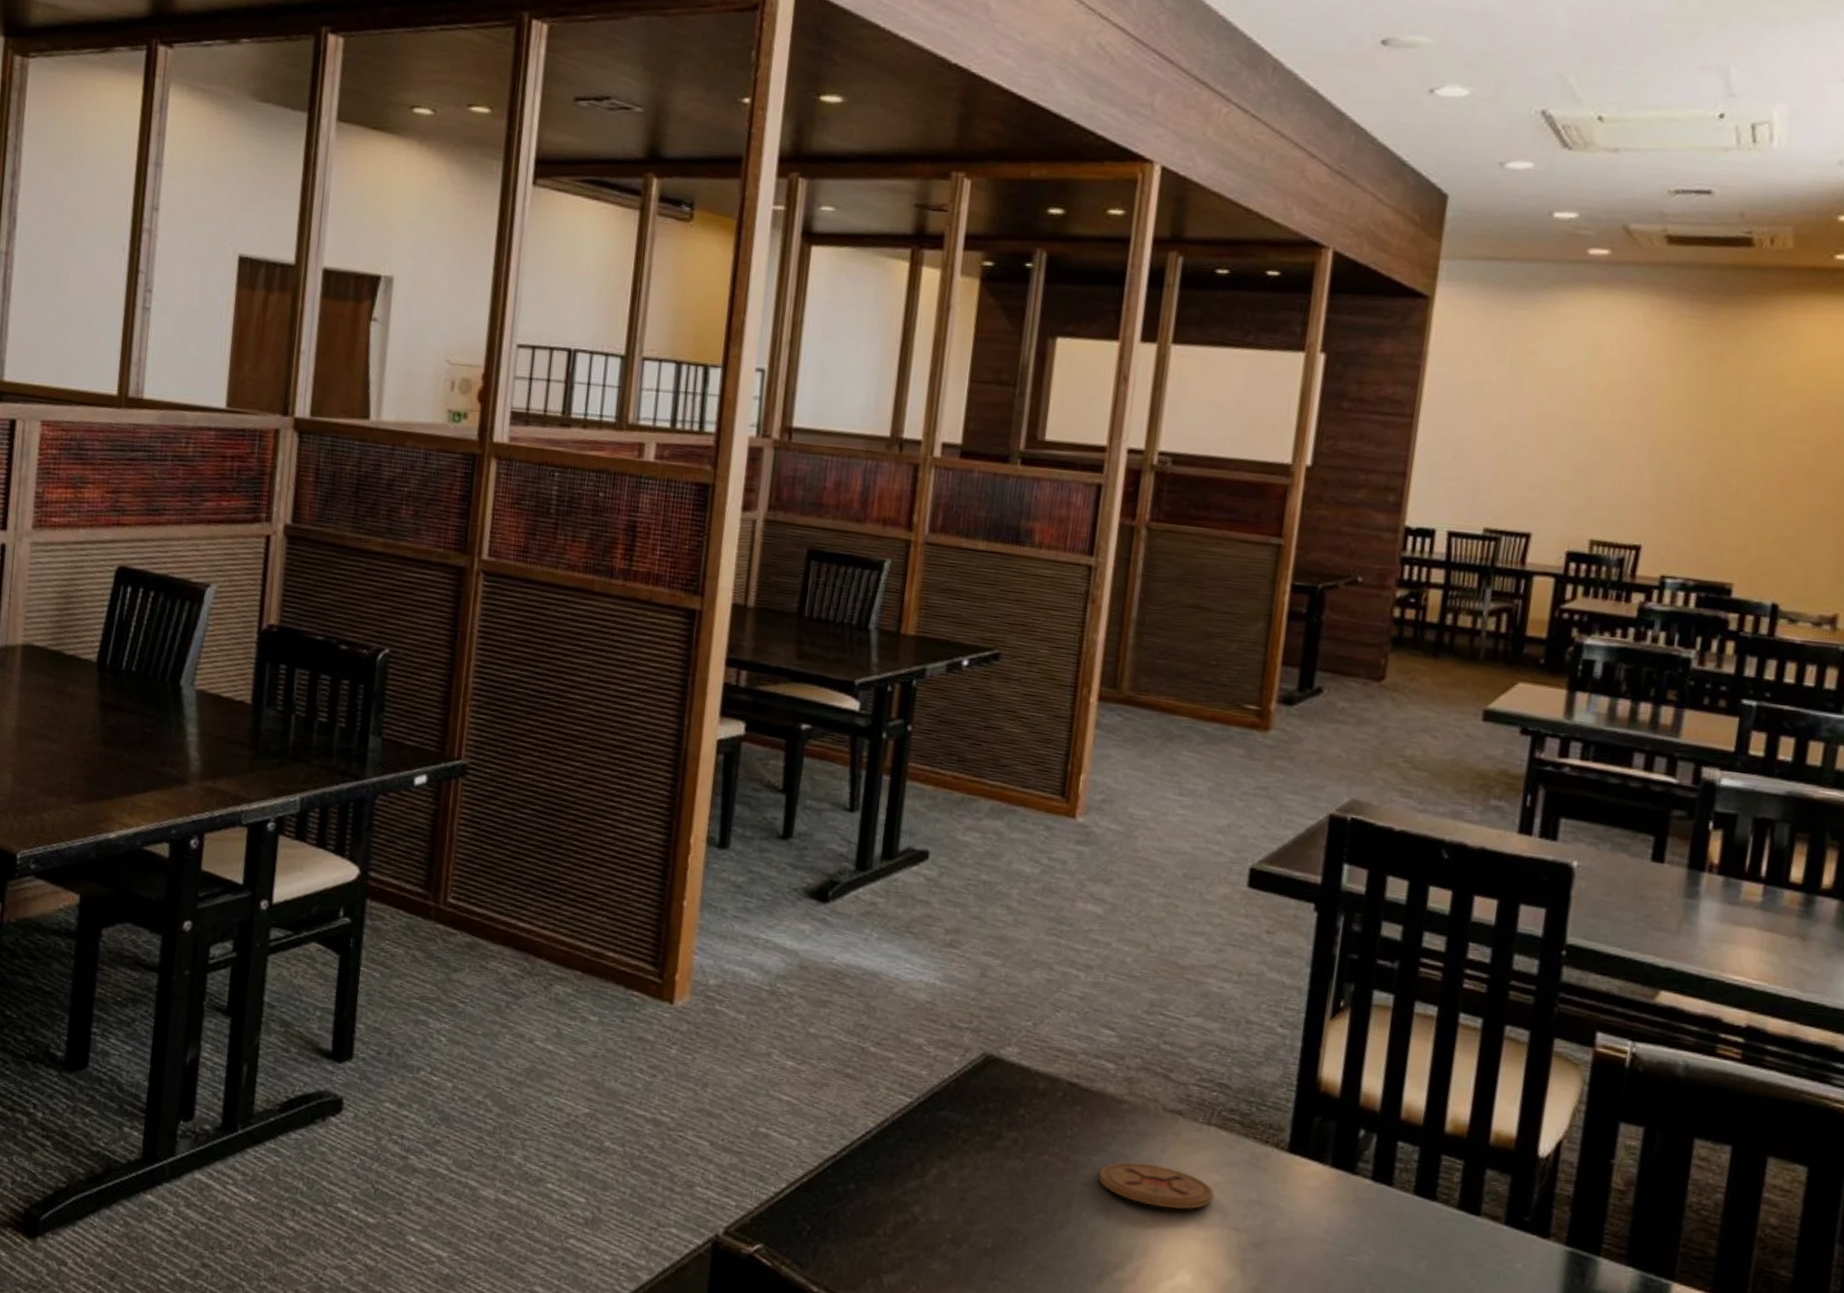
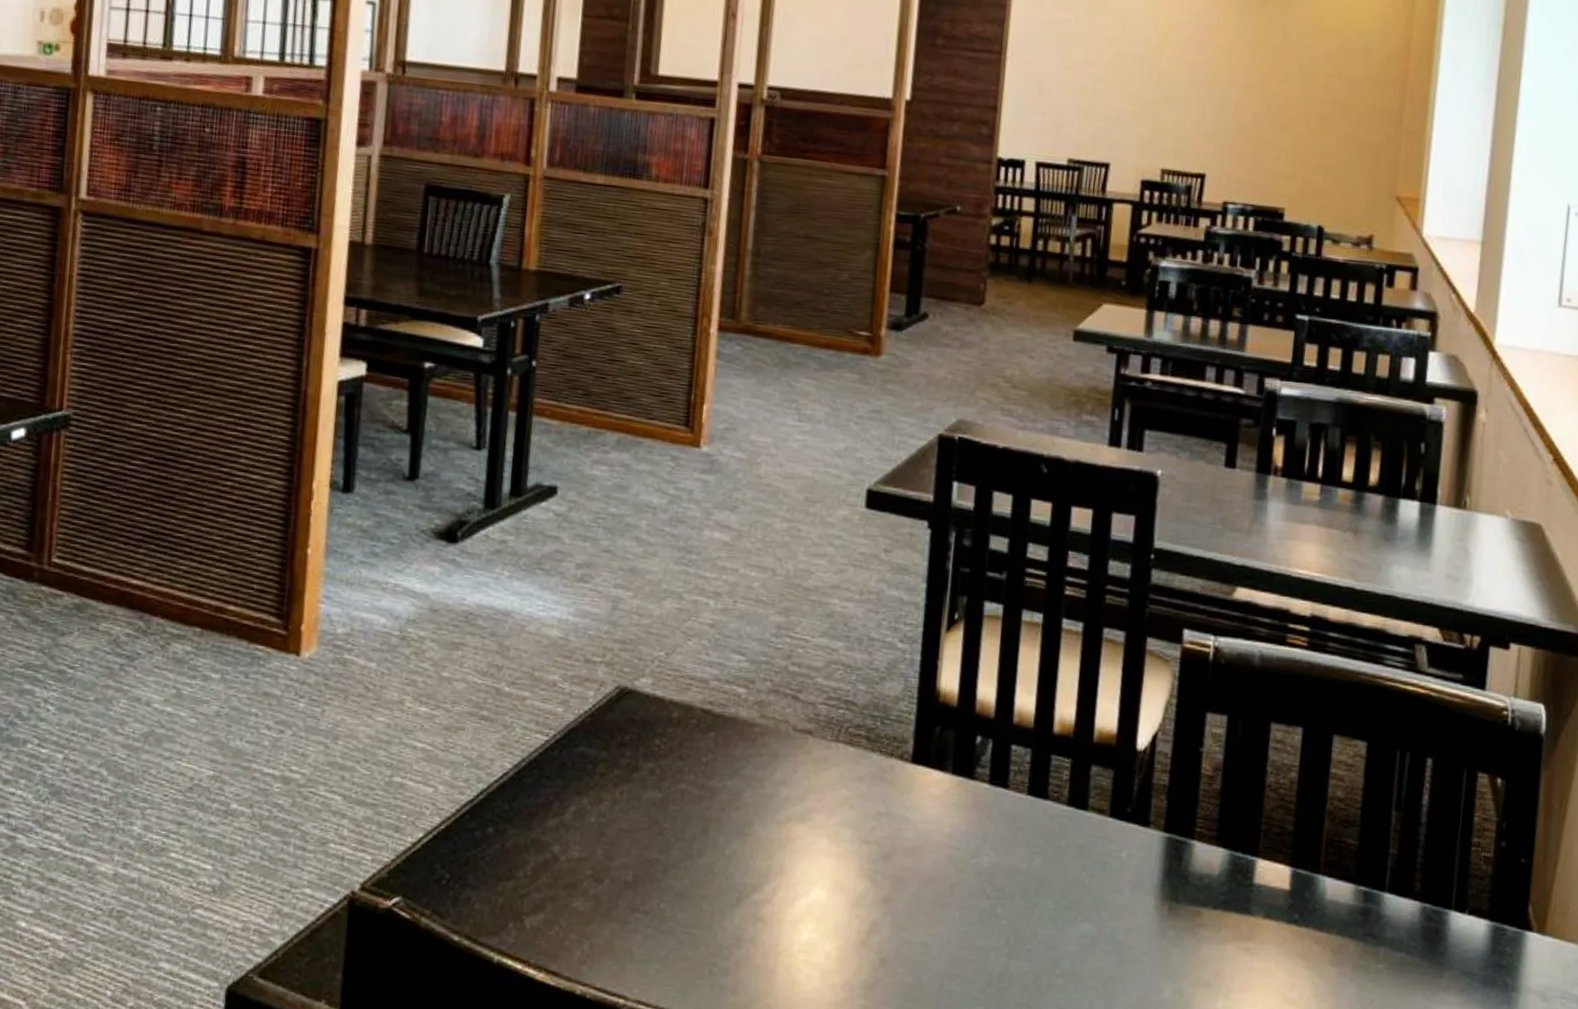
coaster: present [1098,1162,1214,1210] -> none [734,784,845,827]

